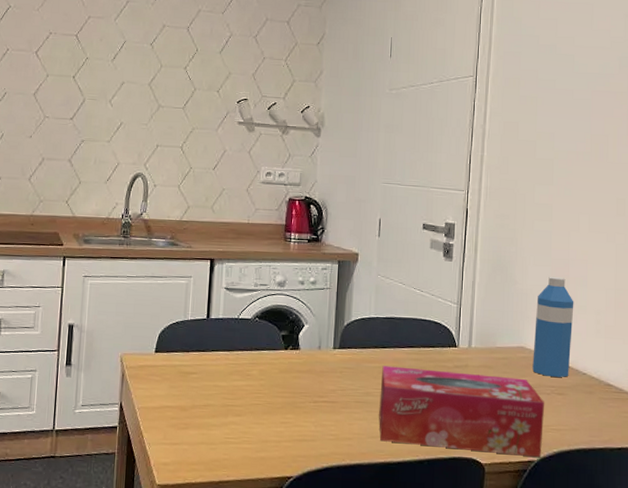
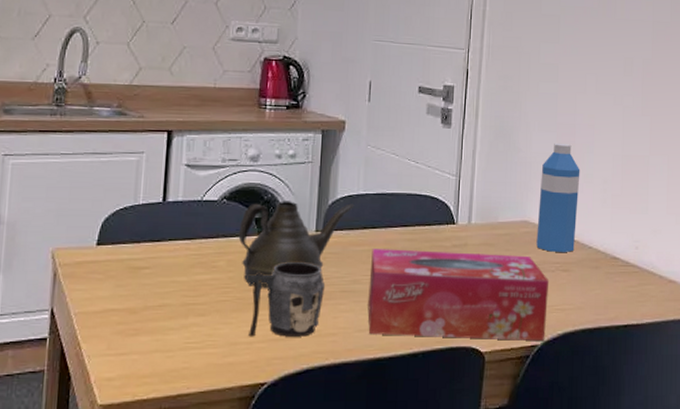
teapot: none [268,321,367,396] -> present [238,201,355,289]
mug: none [276,374,342,439] -> present [248,262,325,337]

